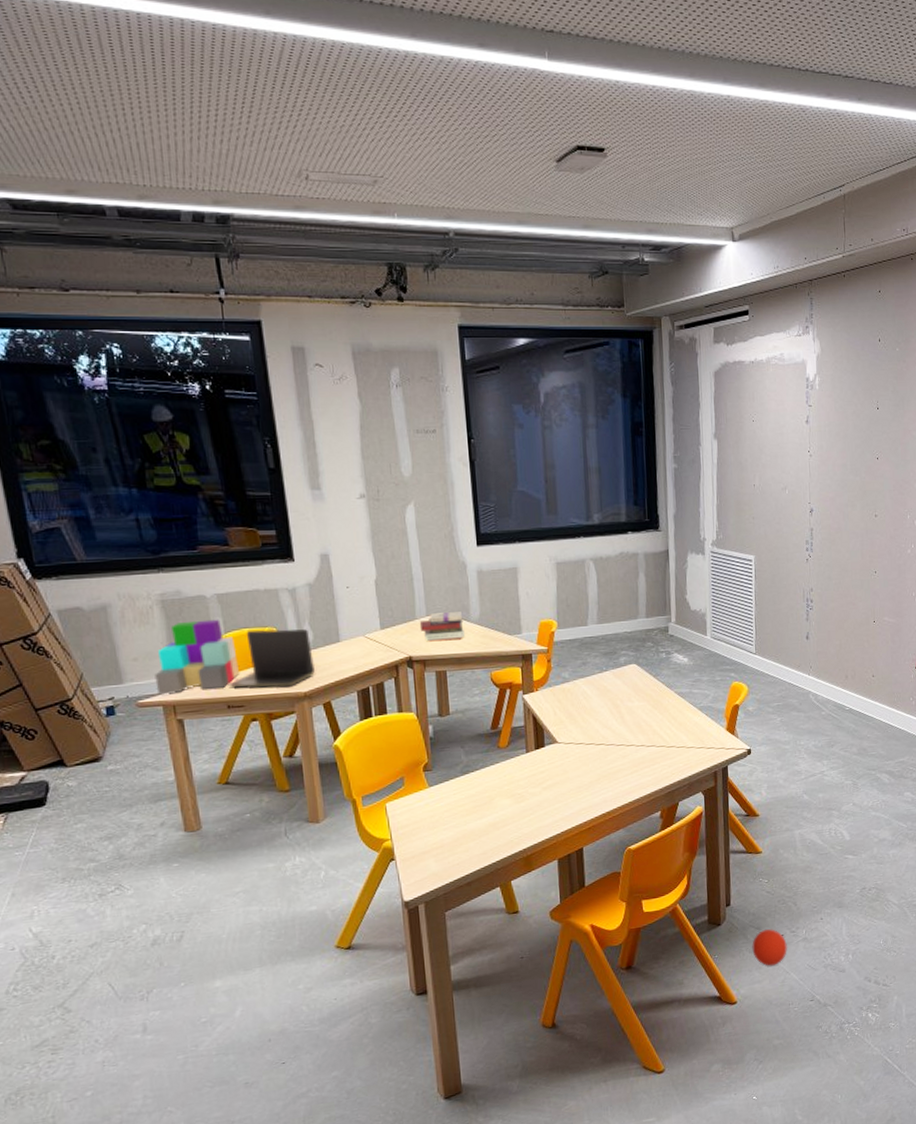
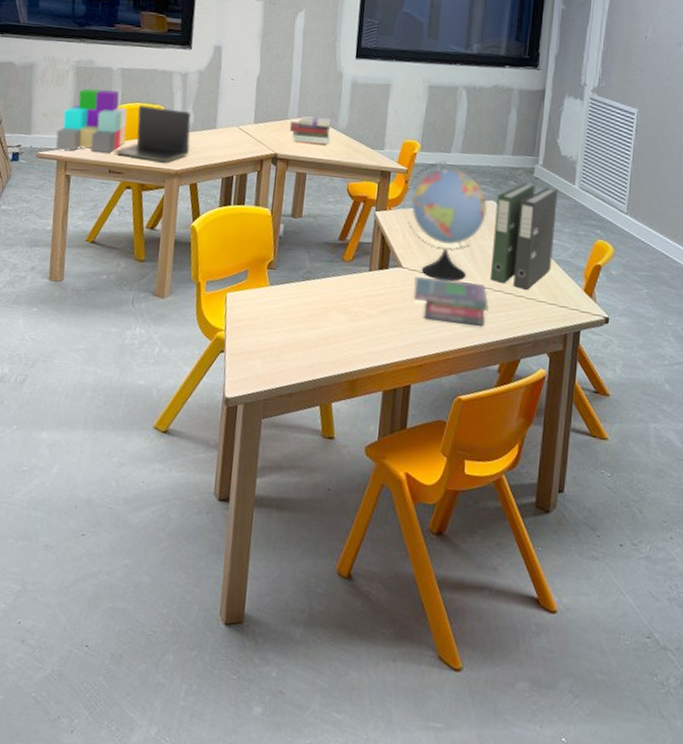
globe: none [549,634,630,747] -> present [405,161,487,281]
books: none [571,743,644,786] -> present [413,277,489,326]
binder: none [637,641,696,740] -> present [491,183,558,290]
ball: present [752,929,788,966] -> none [583,532,627,580]

